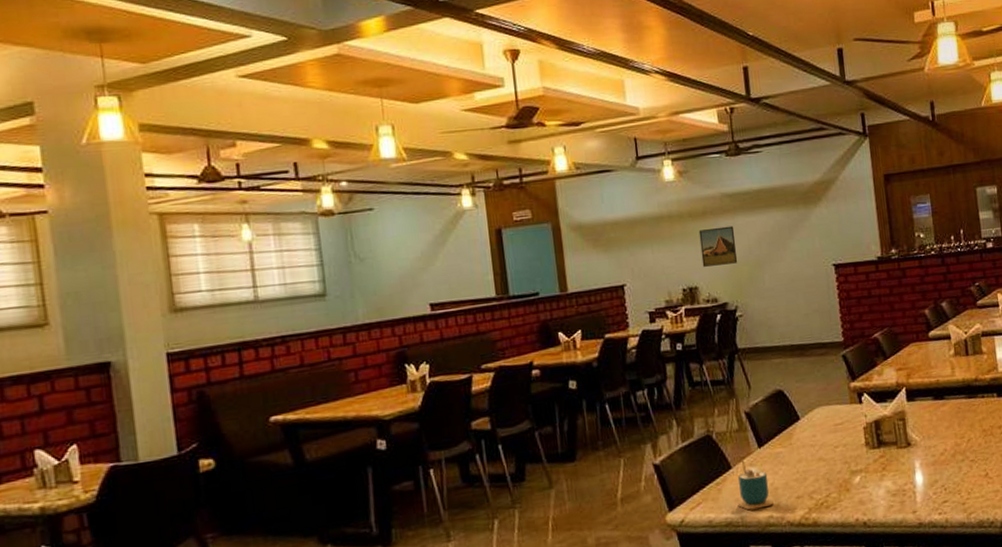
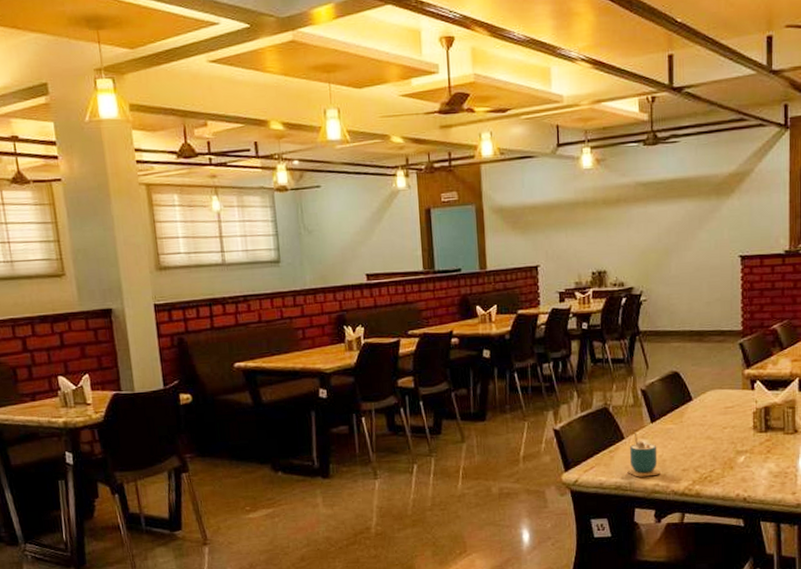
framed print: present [698,226,738,267] -> none [611,214,647,252]

